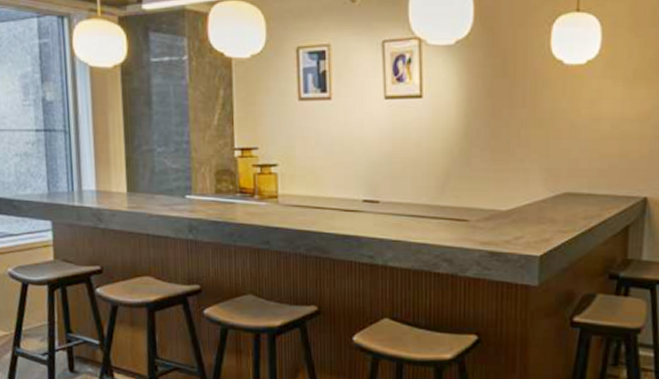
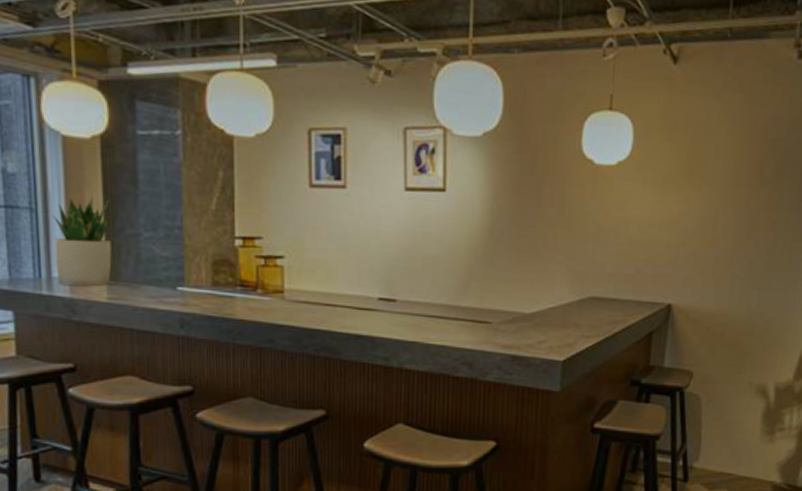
planter: none [82,118,131,198] -> present [52,196,112,287]

